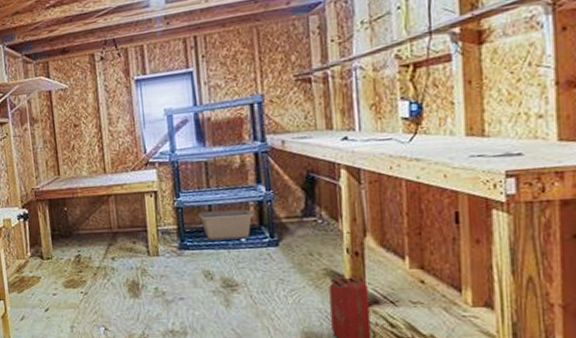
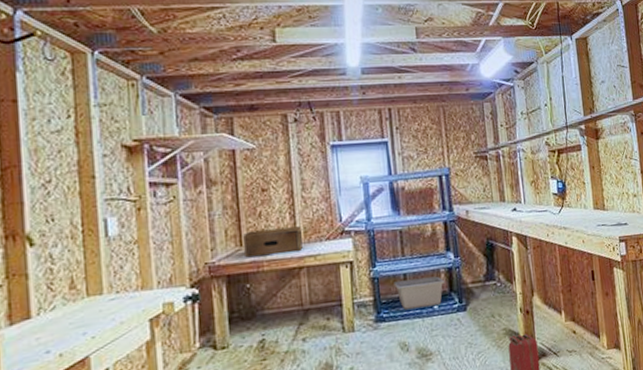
wooden box: none [60,158,111,185] -> present [243,226,303,258]

